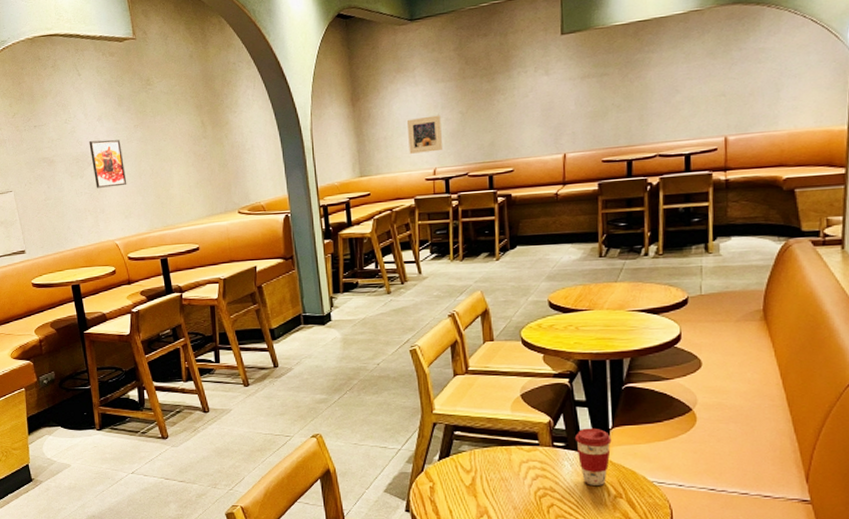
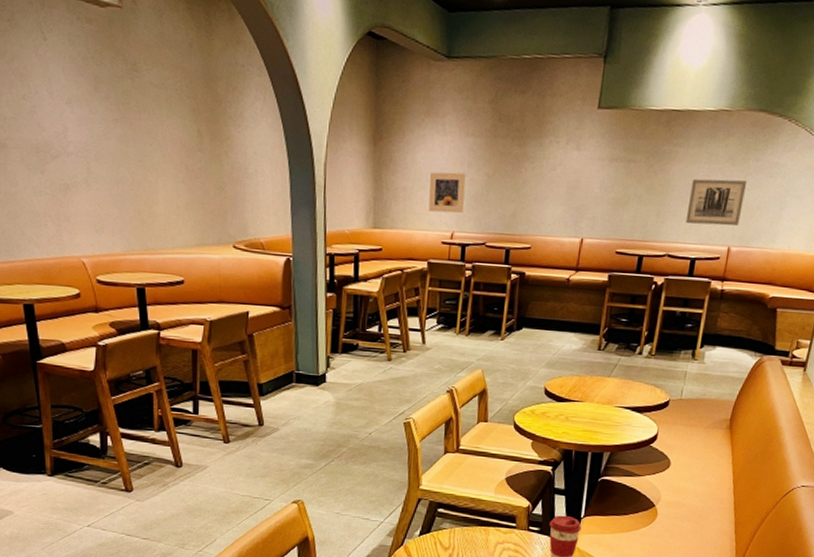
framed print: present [89,139,127,188] -> none [54,127,101,192]
wall art: none [671,70,734,123] -> present [685,178,748,226]

